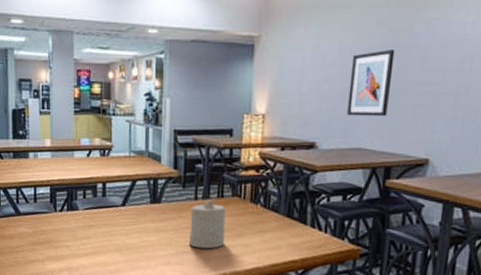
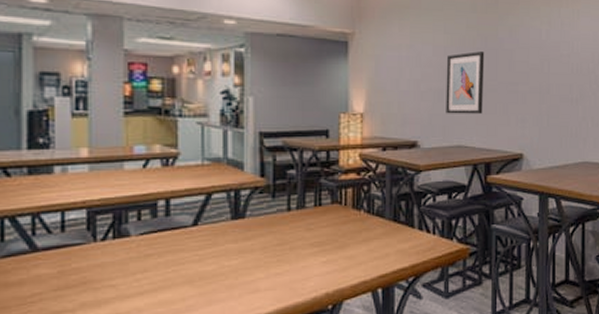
candle: present [188,200,226,249] -> none [281,209,325,268]

